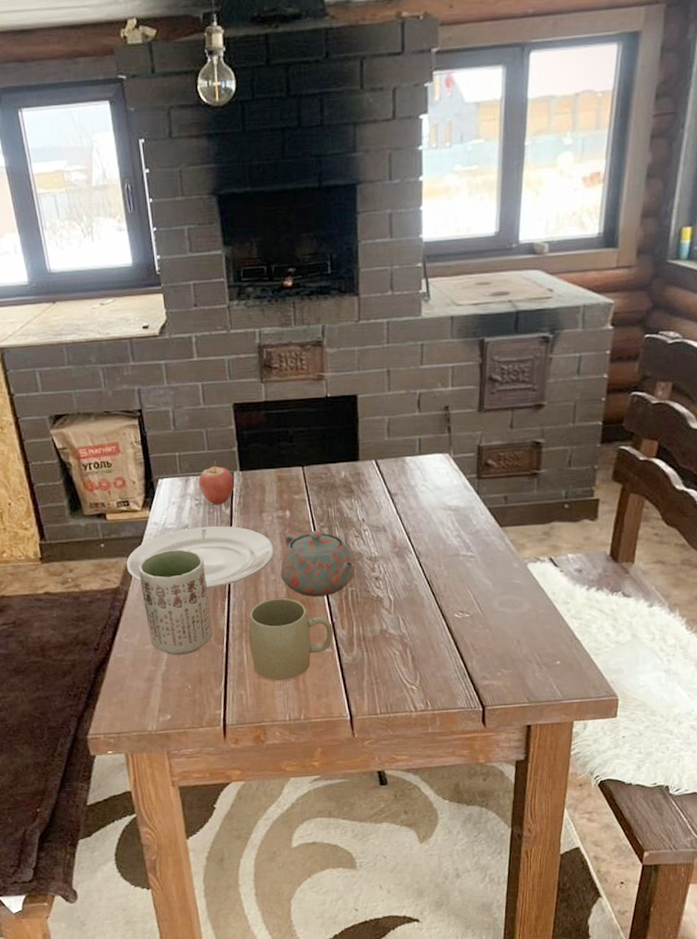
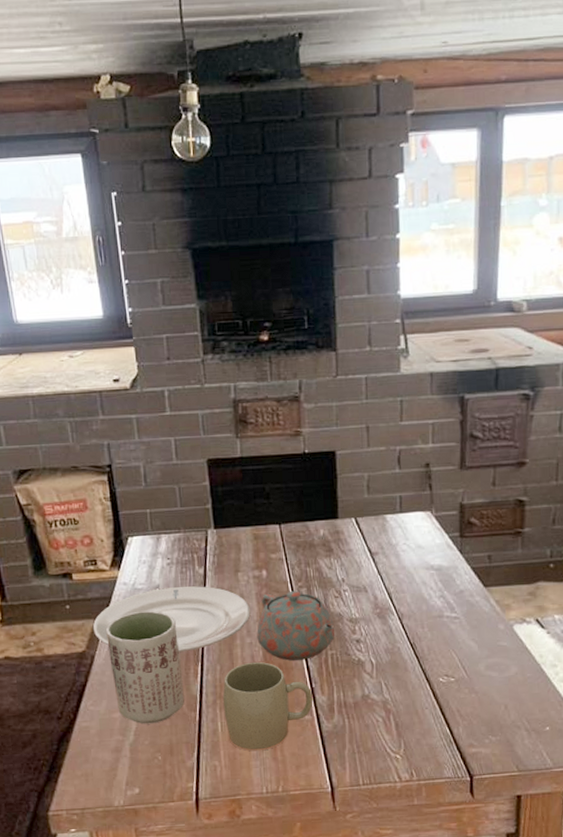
fruit: present [198,460,234,505] -> none [170,517,208,564]

